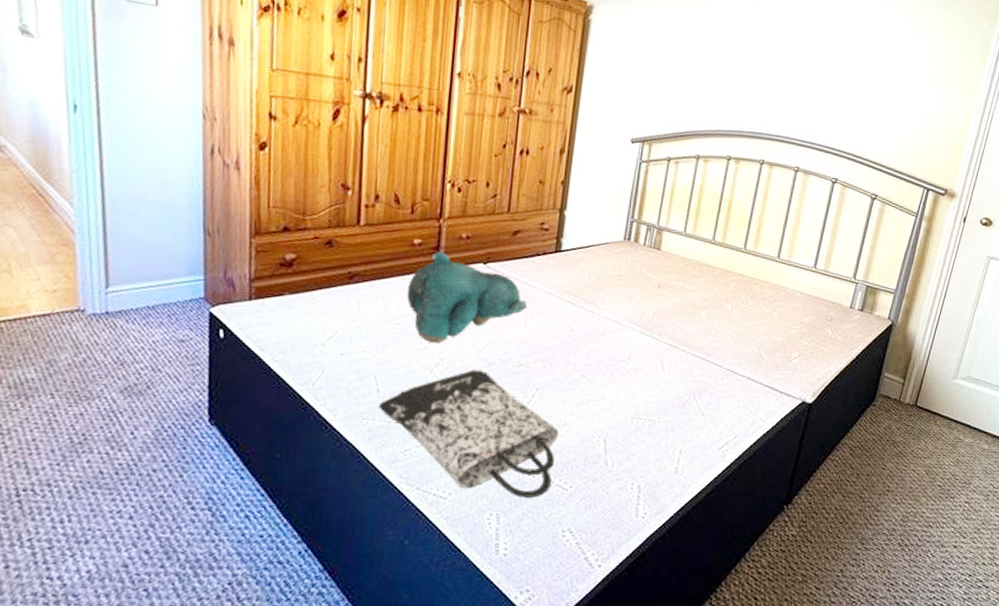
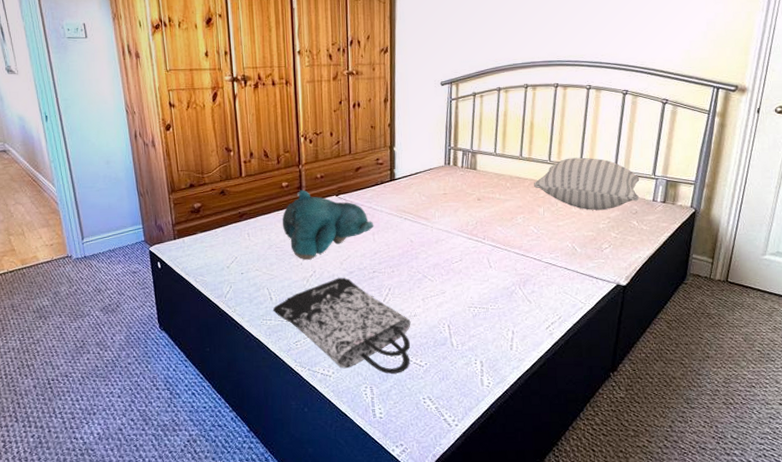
pillow: none [724,248,839,314] -> present [534,157,640,211]

